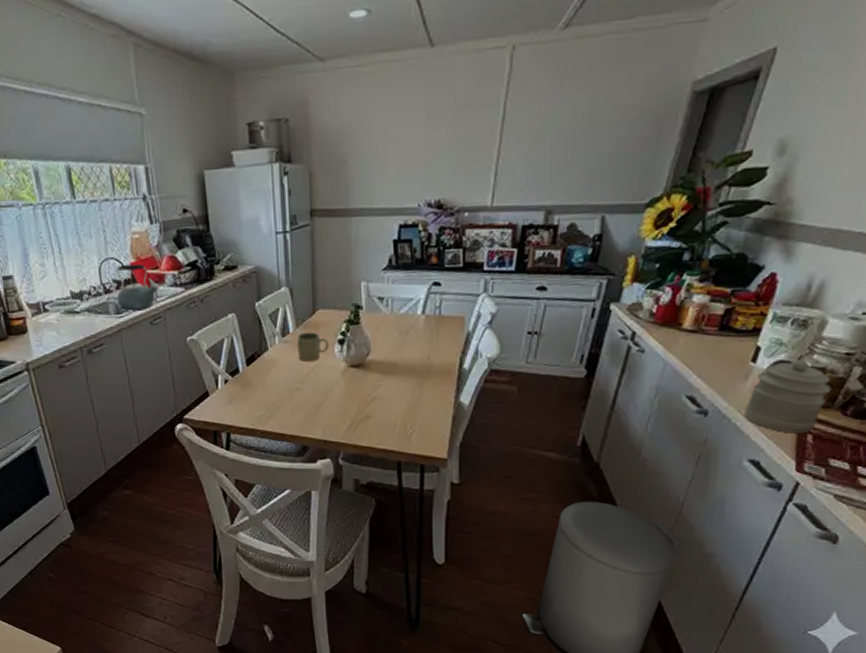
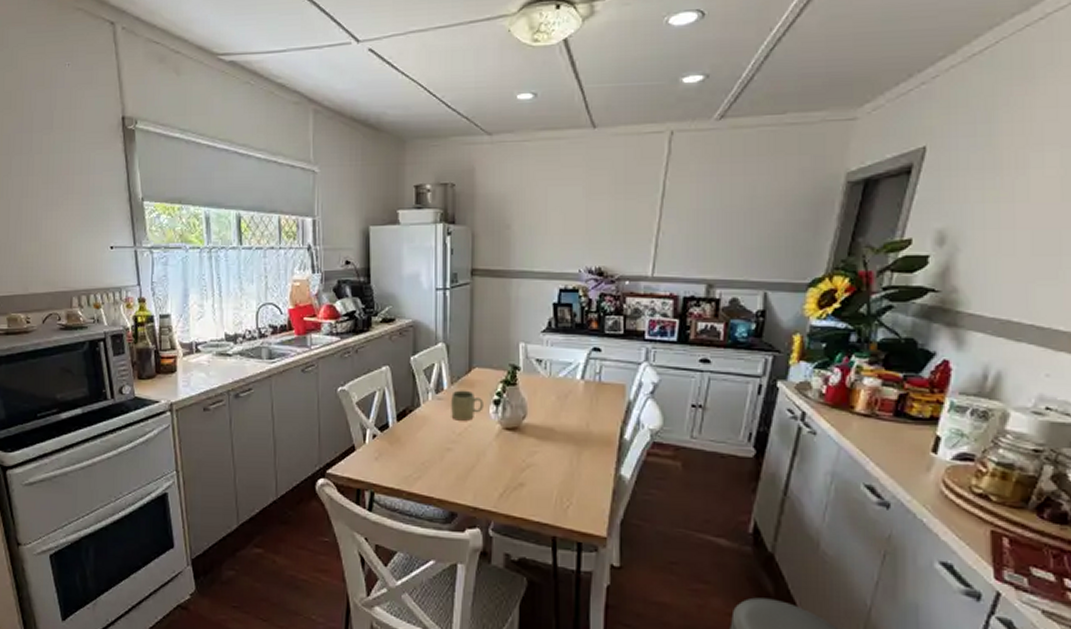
kettle: present [116,263,161,311] -> none [270,310,316,357]
jar: present [745,360,831,433] -> none [930,454,1023,536]

